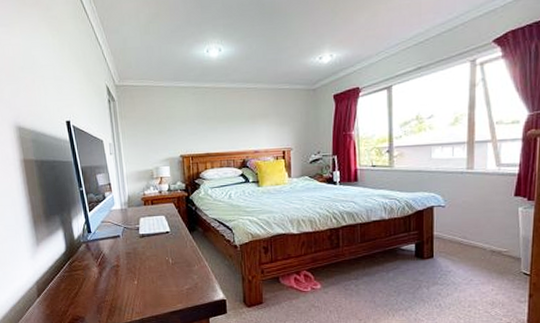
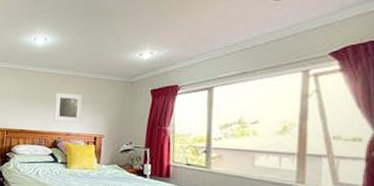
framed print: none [238,107,268,140] -> present [54,92,83,123]

